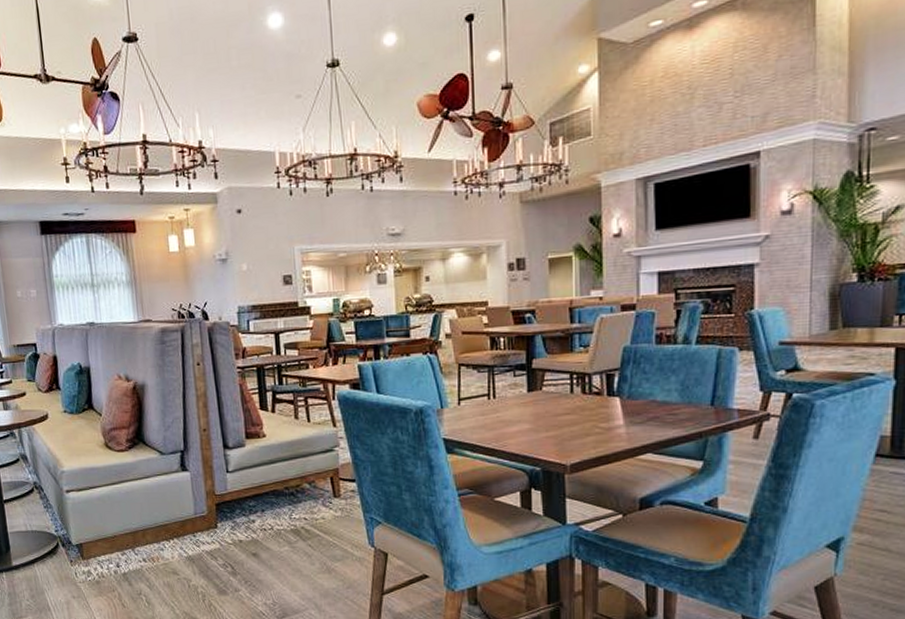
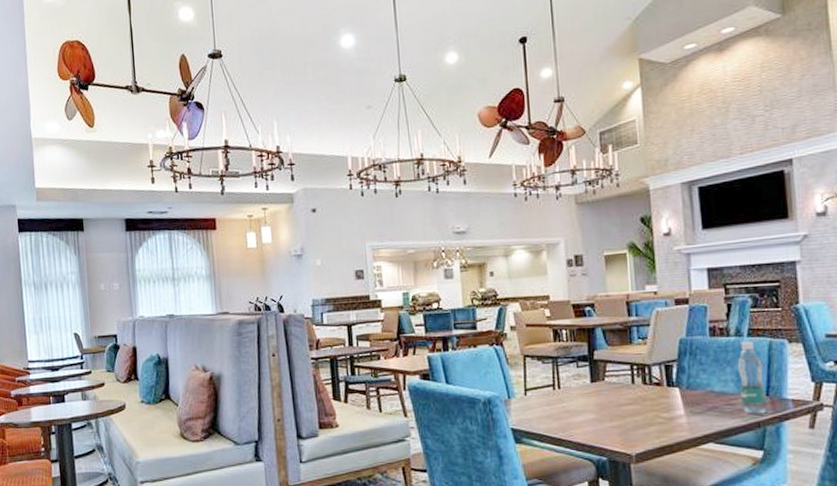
bottle: none [683,348,711,425] -> present [737,340,767,414]

